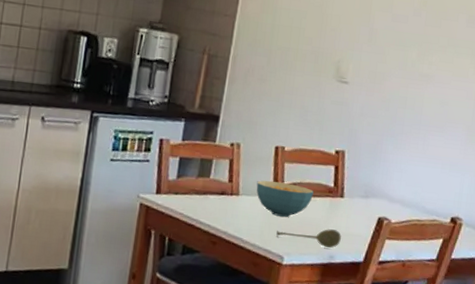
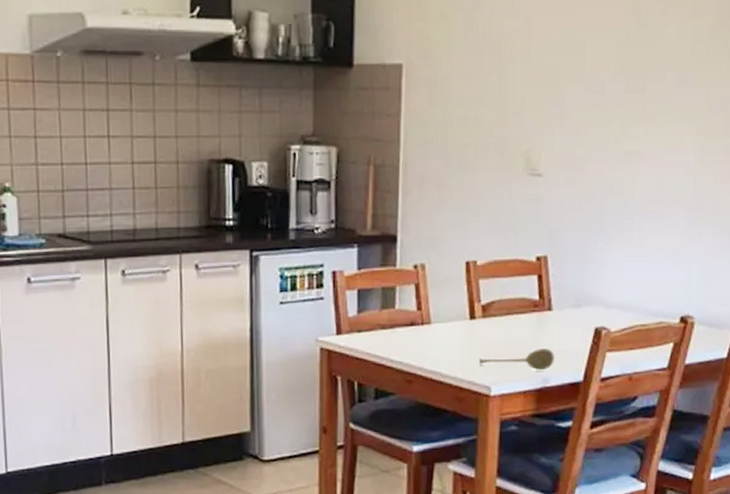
cereal bowl: present [256,180,314,217] -> none [449,302,516,341]

